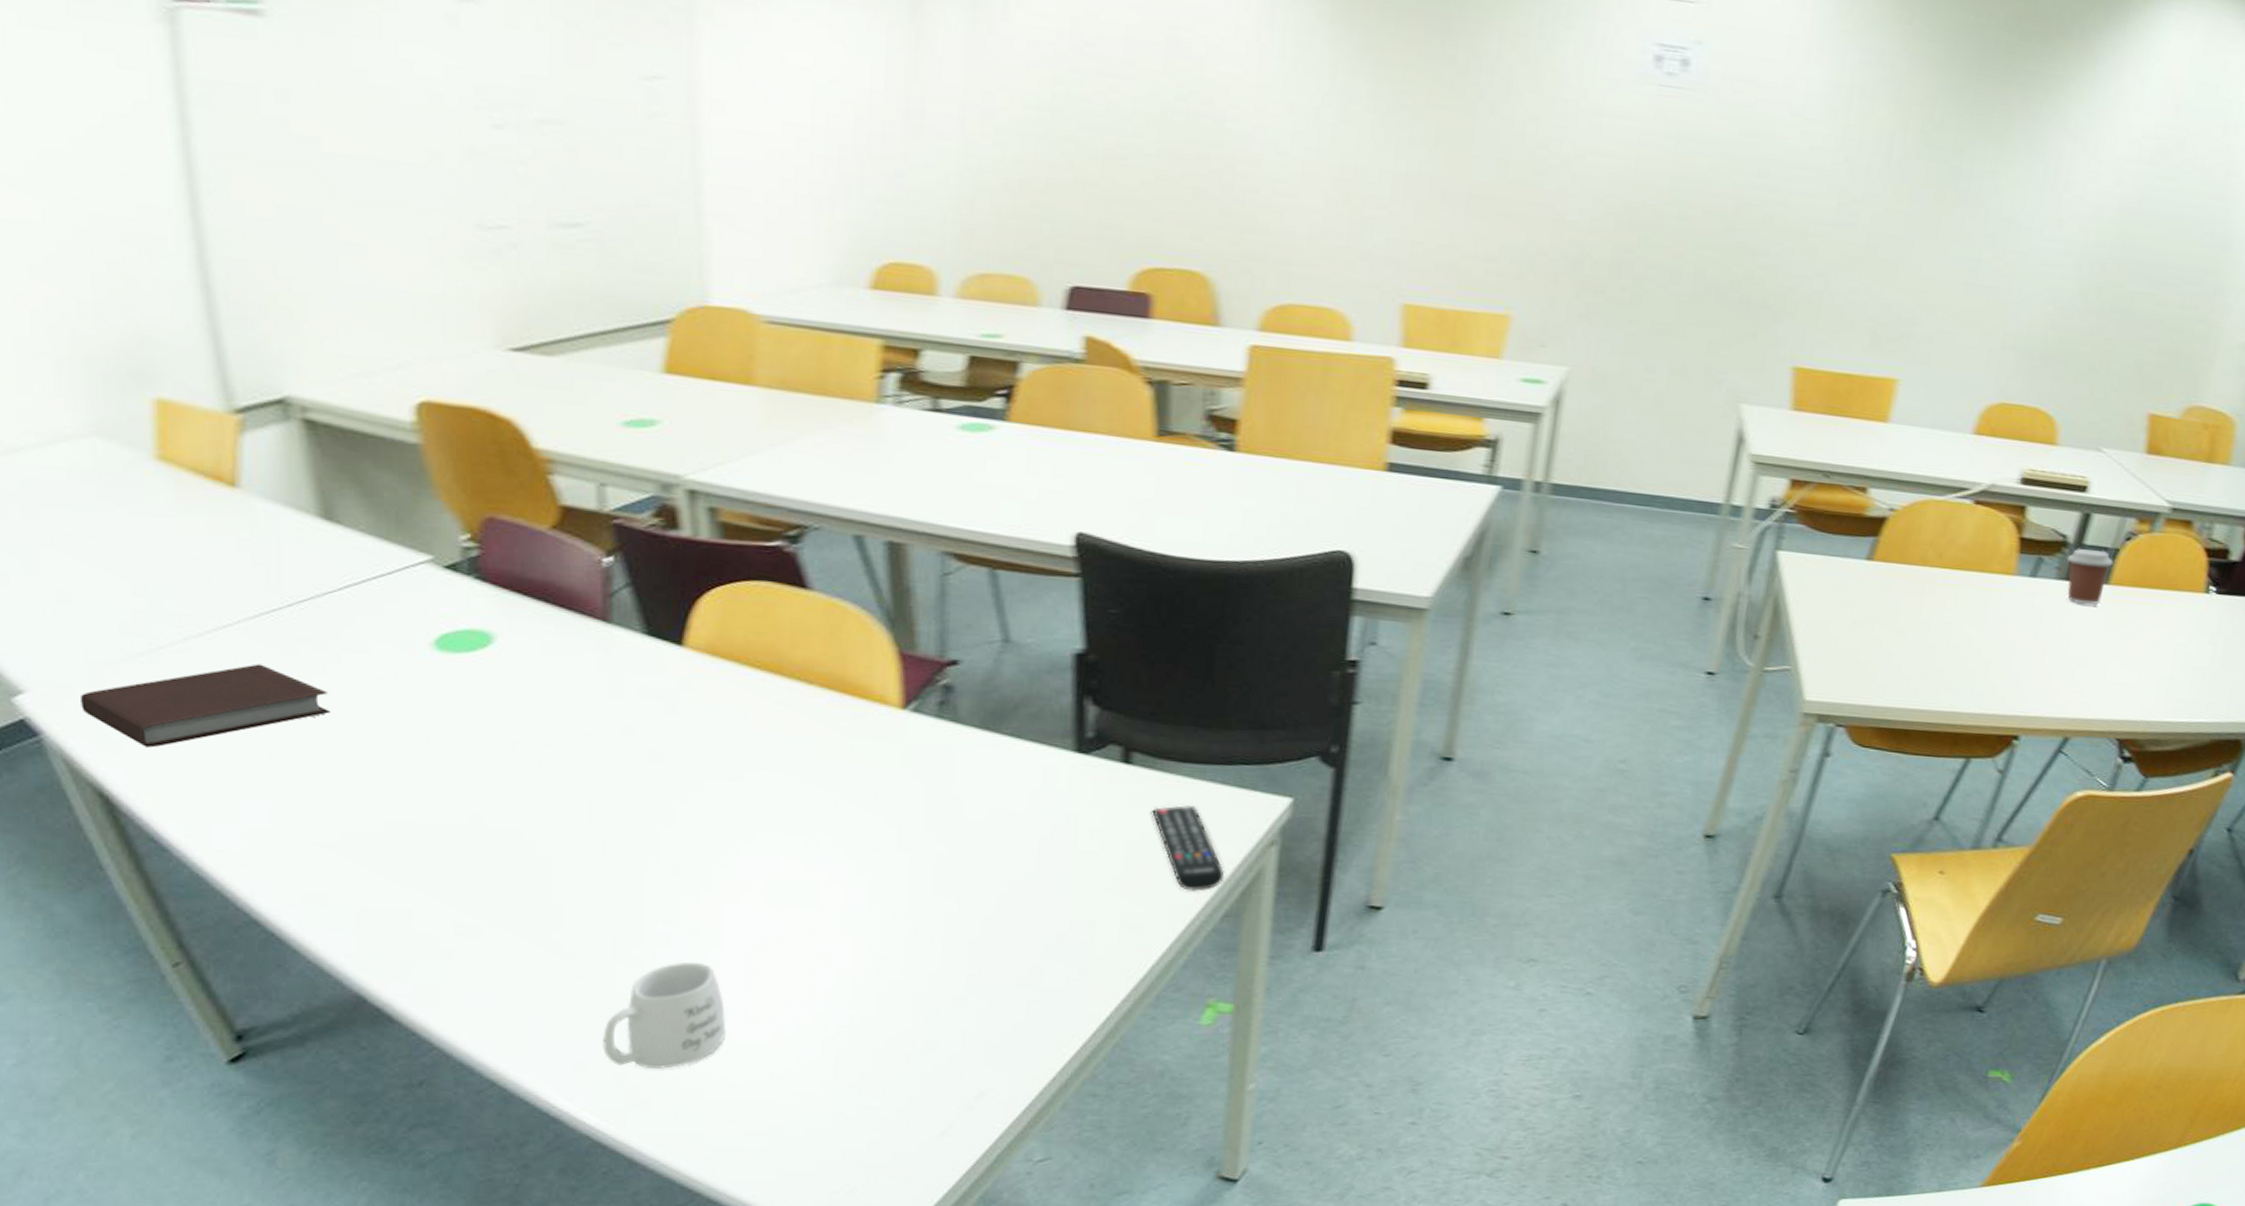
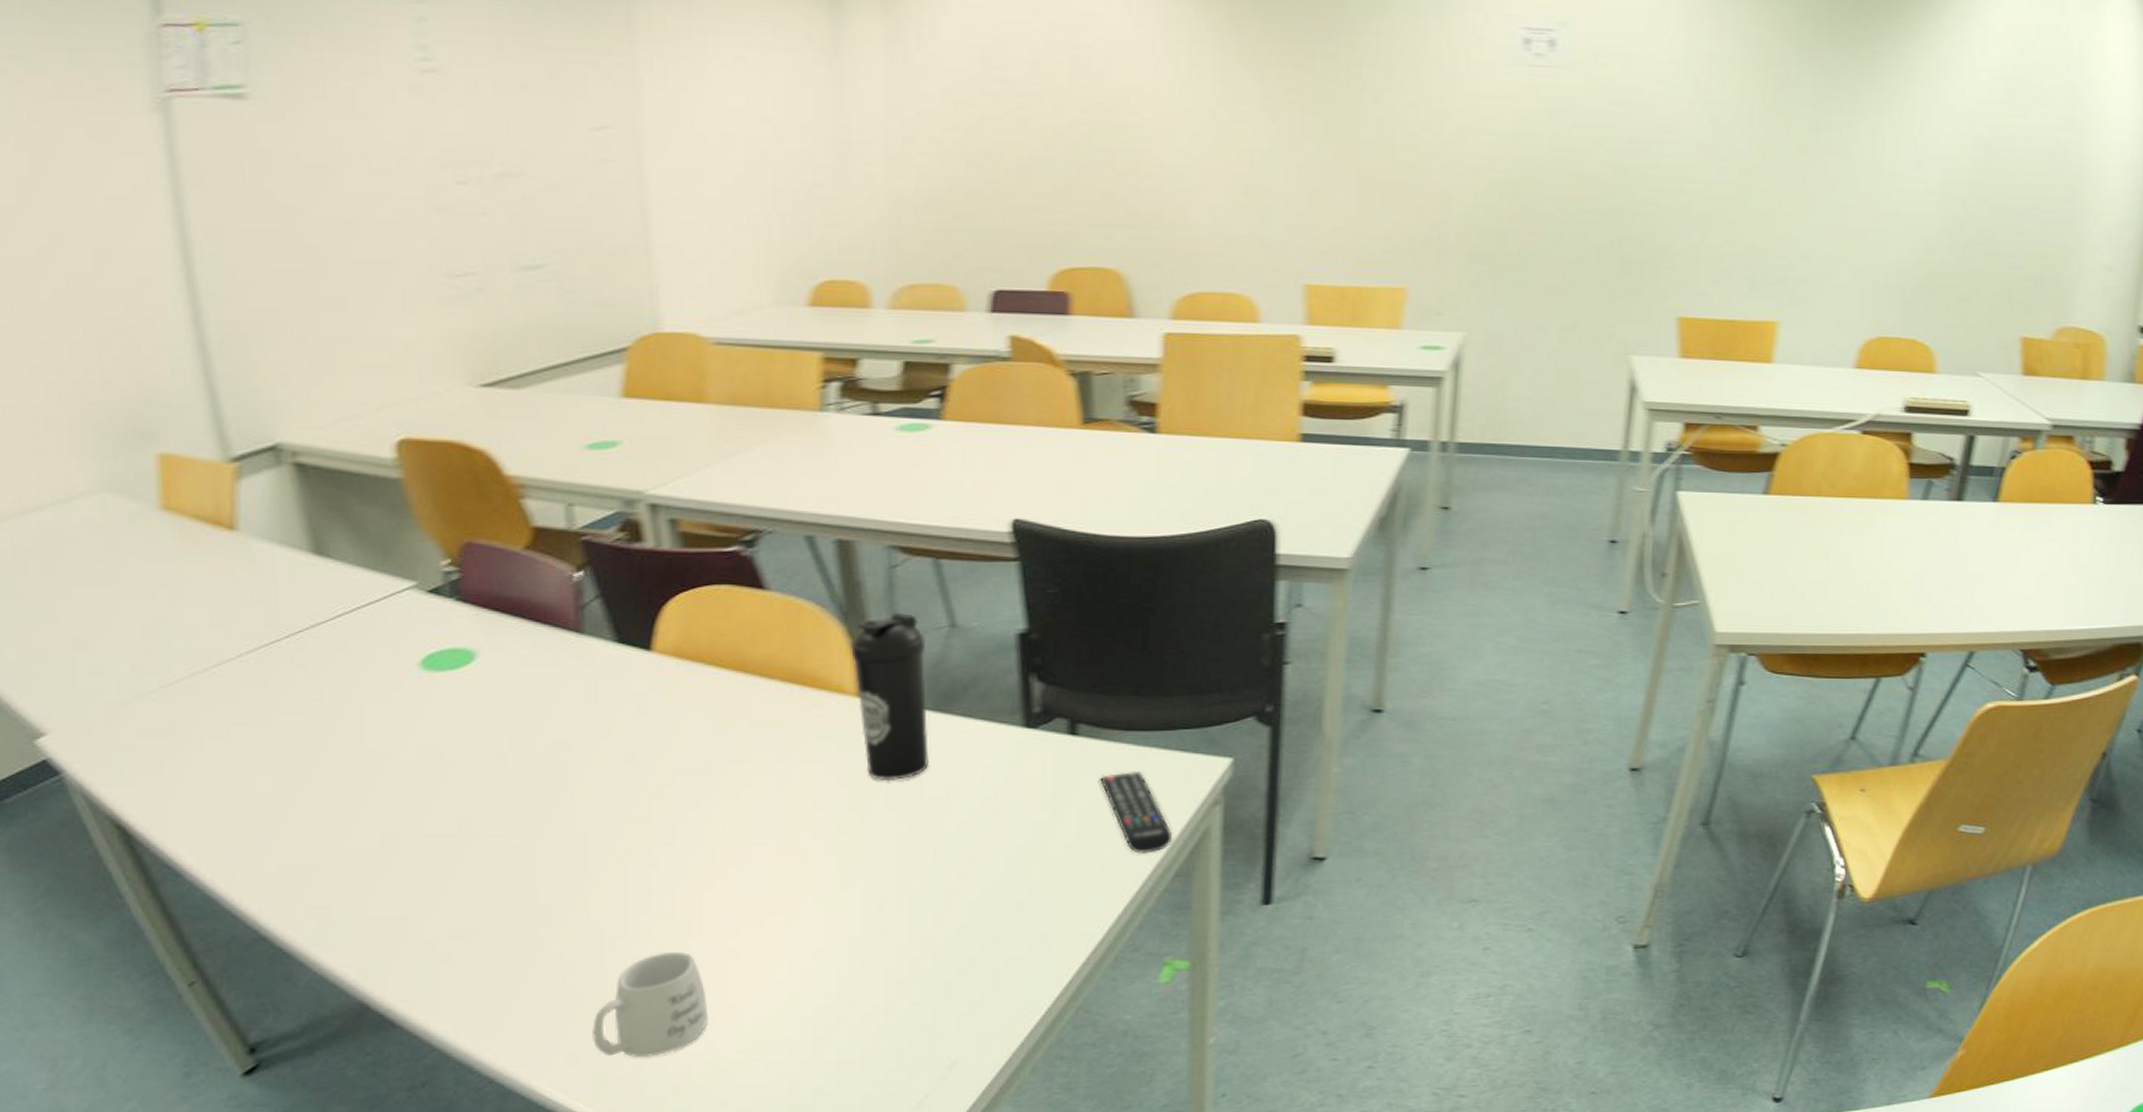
notebook: present [81,663,330,748] -> none [98,693,327,779]
water bottle: none [896,623,977,800] -> present [851,613,929,781]
coffee cup: present [2066,547,2114,605] -> none [1956,469,2001,523]

